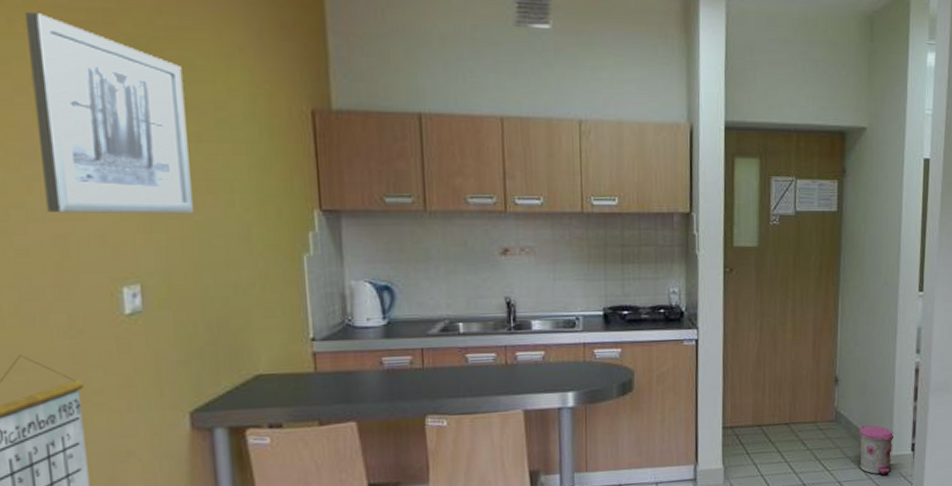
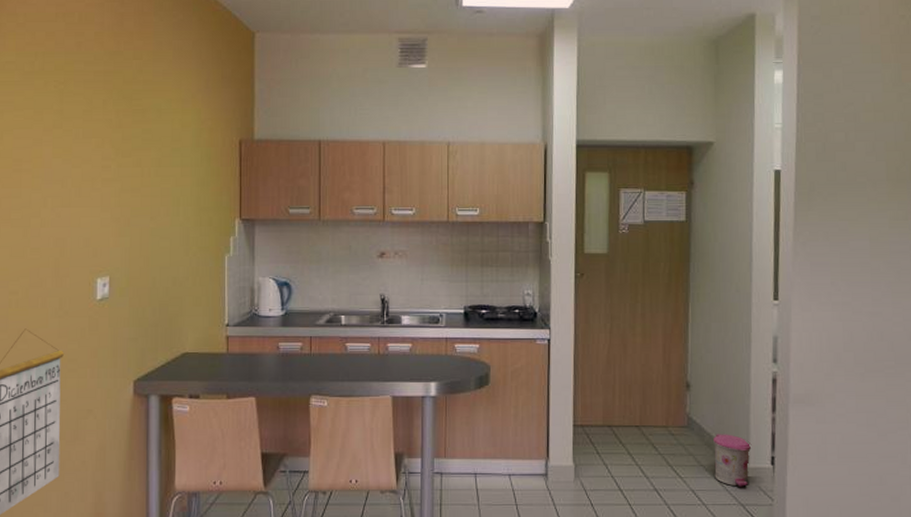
wall art: present [24,13,193,214] -> none [54,77,152,222]

